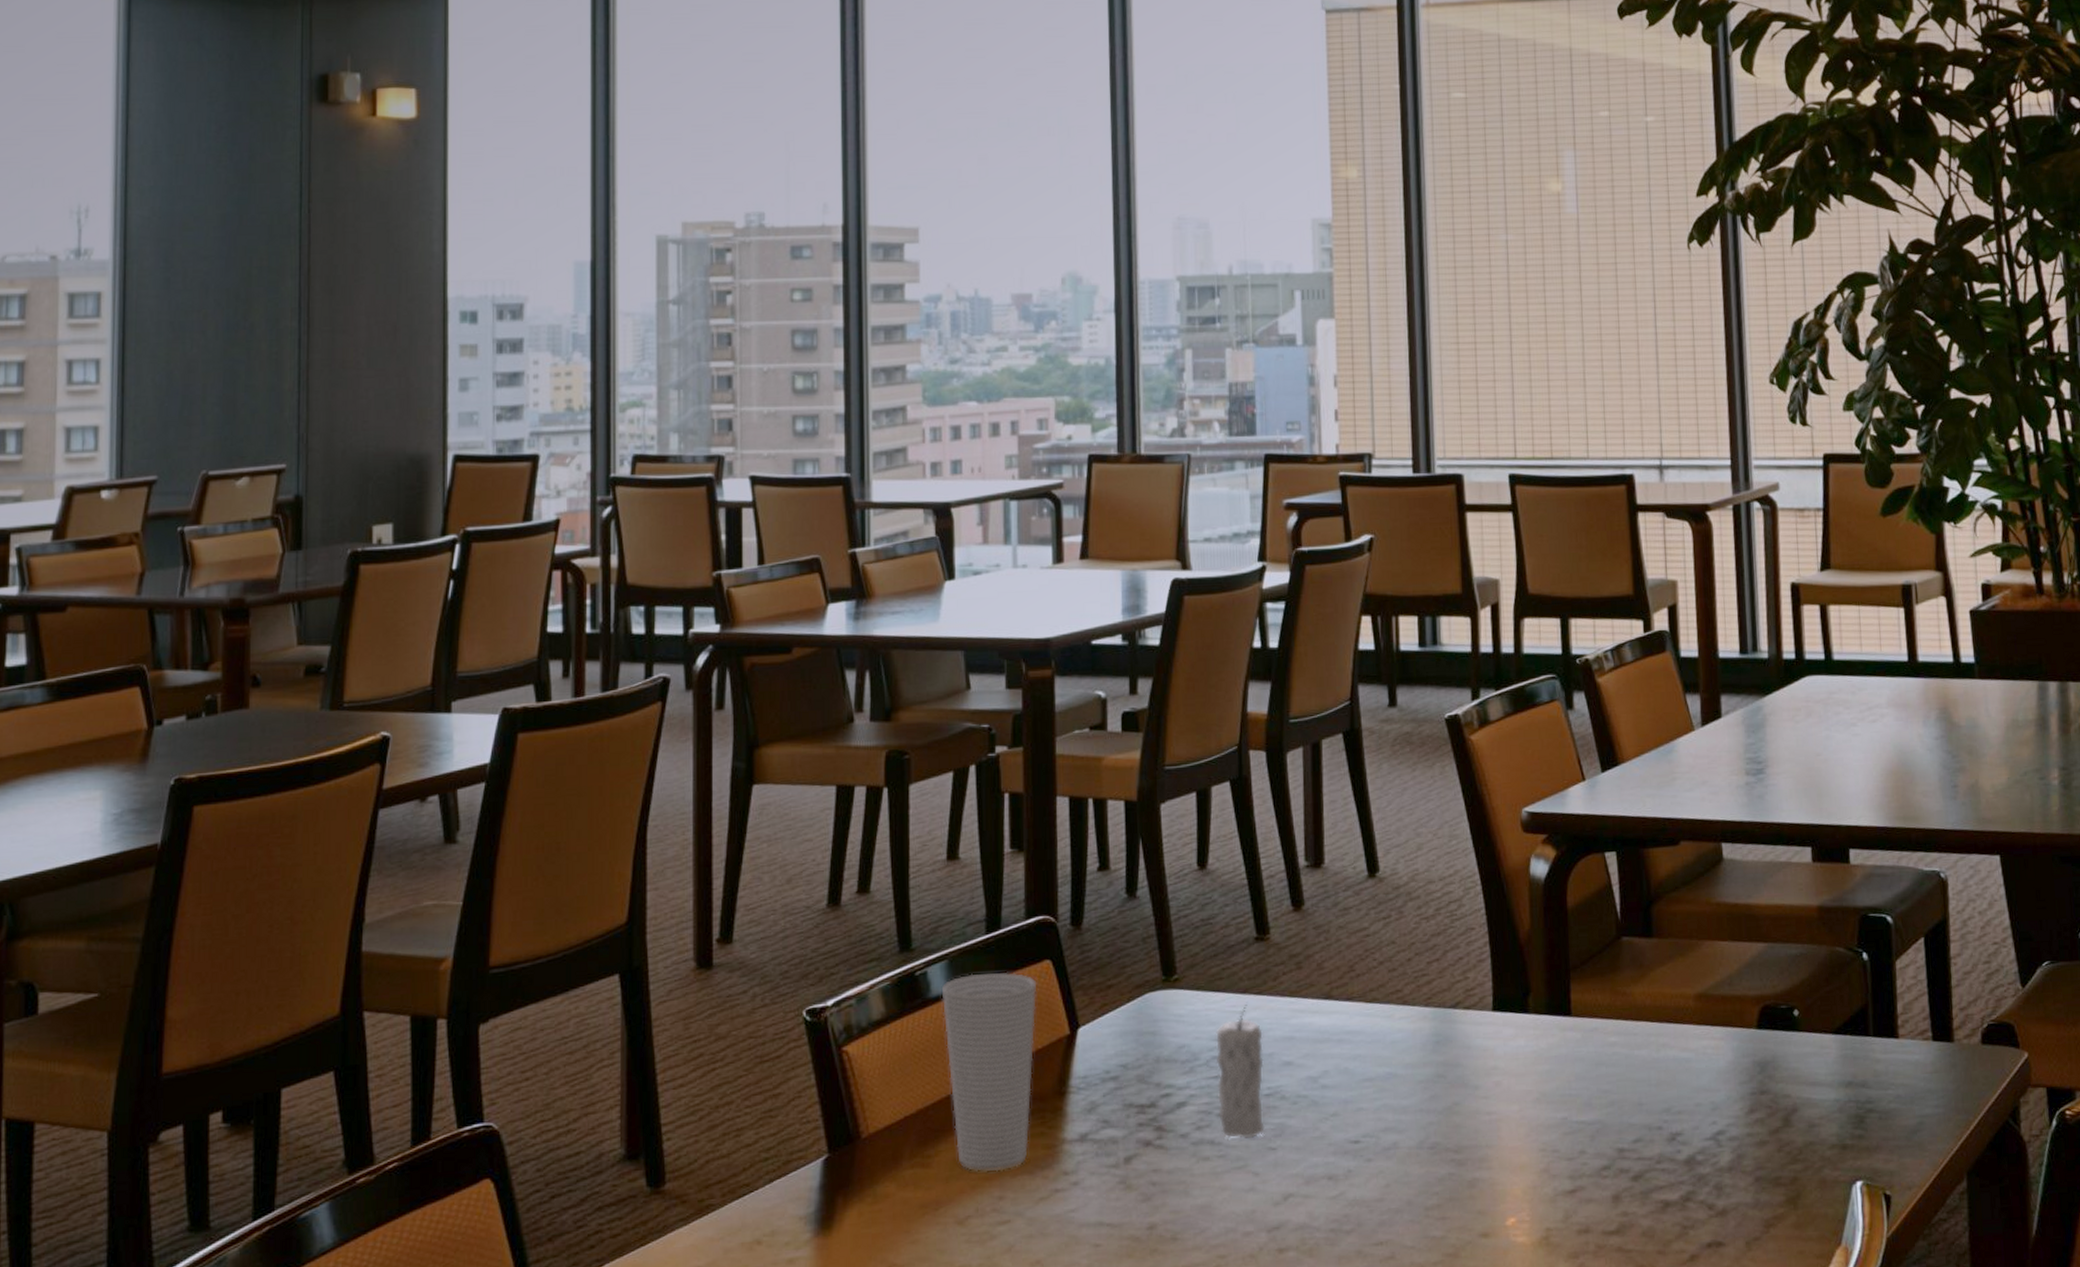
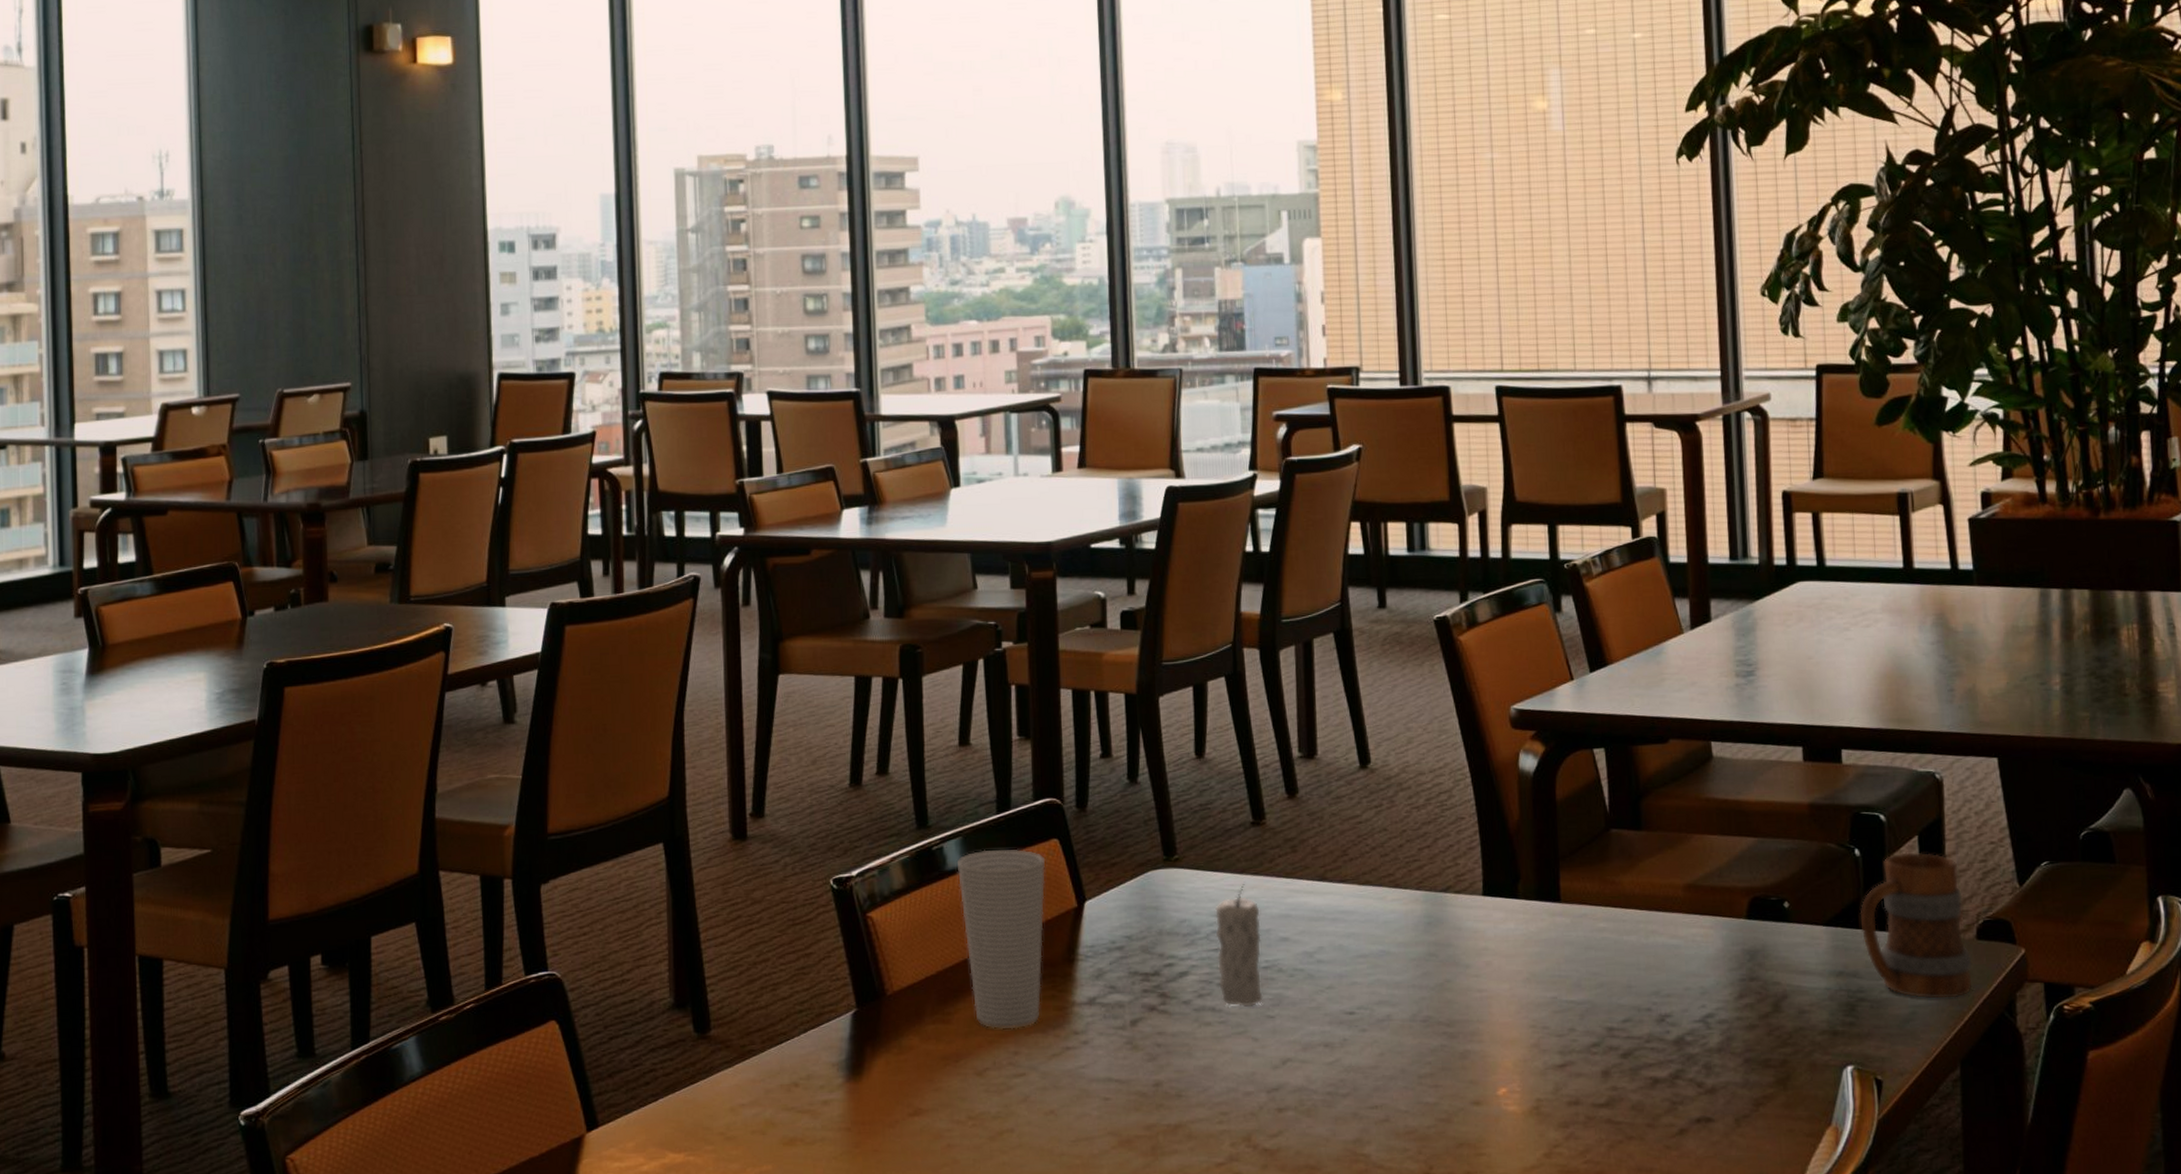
mug: none [1868,954,1978,1107] -> present [1860,852,1973,999]

